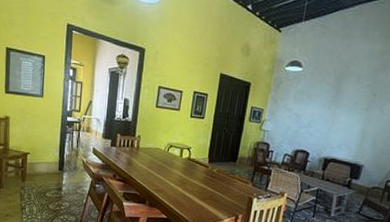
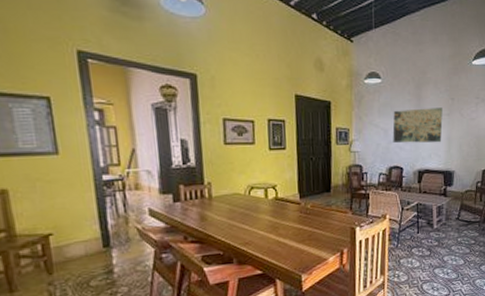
wall art: none [303,98,362,136] -> present [392,107,443,143]

